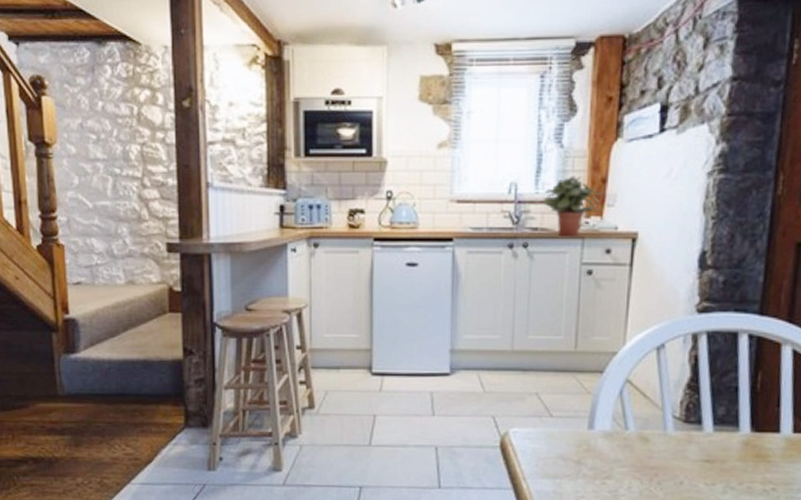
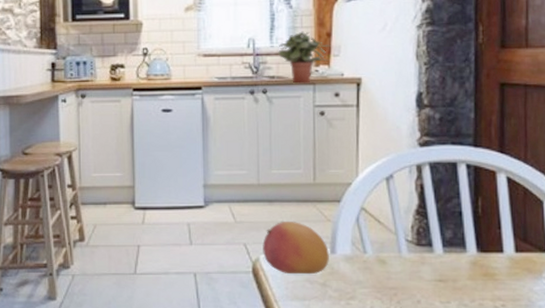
fruit: none [513,393,586,451] -> present [263,222,329,275]

